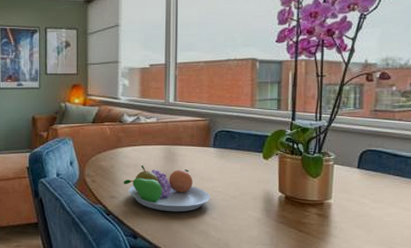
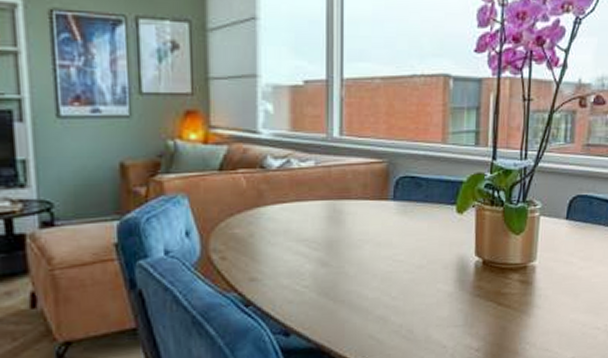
fruit bowl: present [123,165,210,212] -> none [268,230,389,295]

